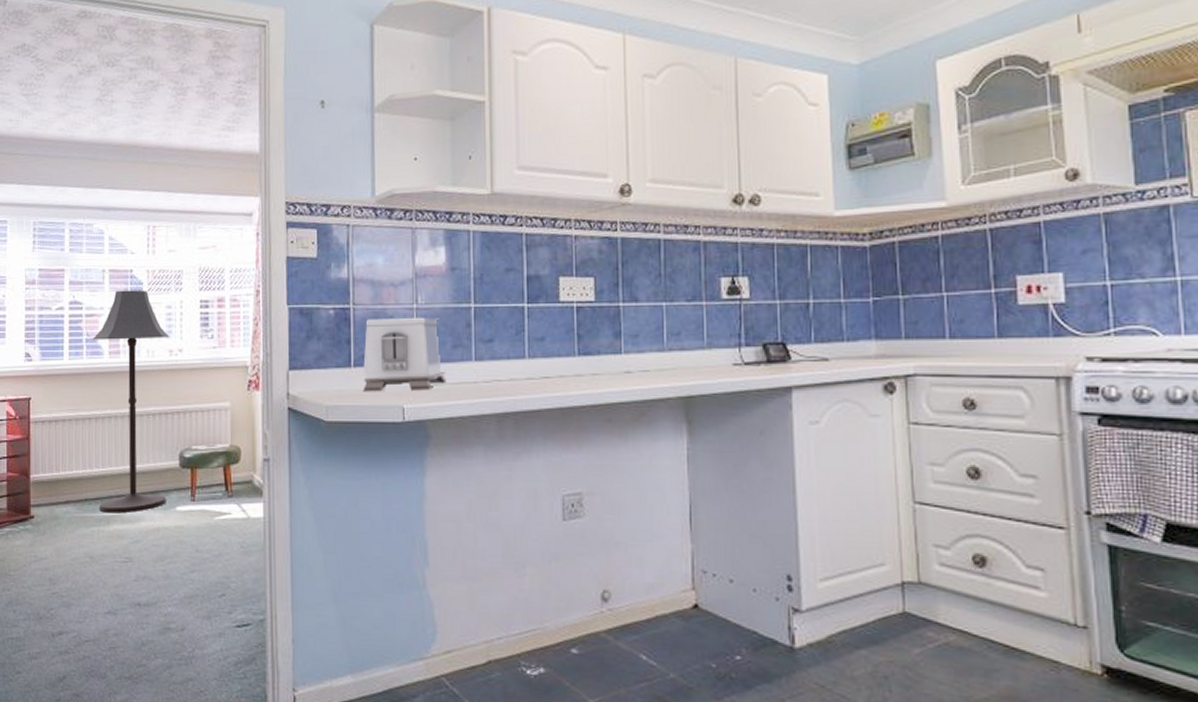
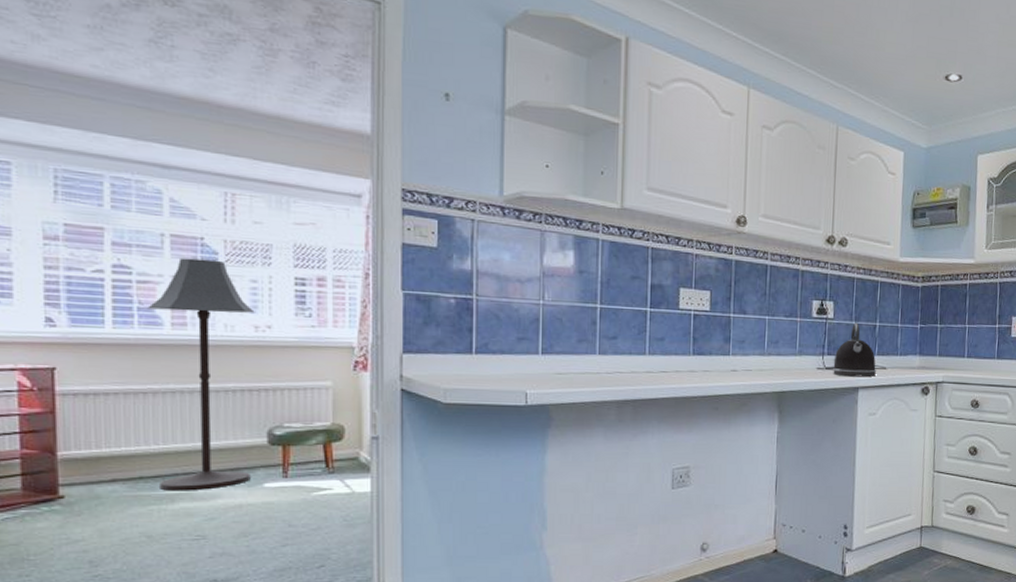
toaster: present [362,317,447,392] -> none [484,310,571,379]
kettle: none [754,301,816,373] -> present [833,322,877,377]

